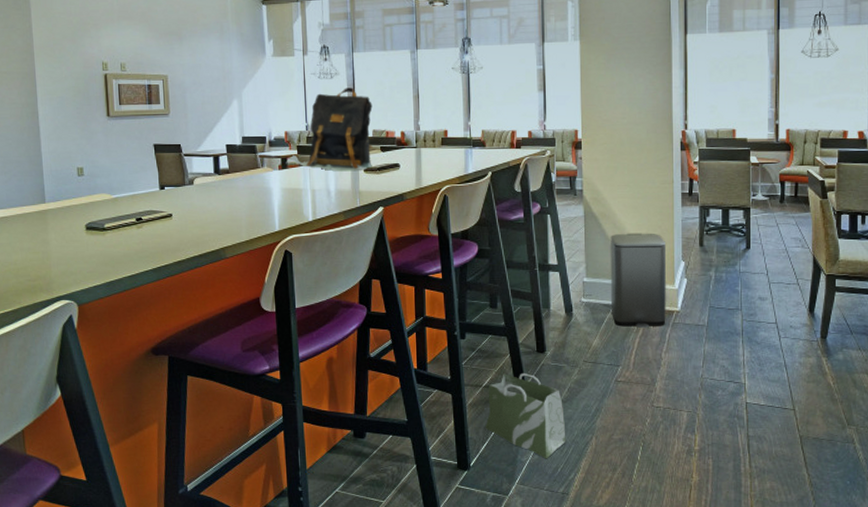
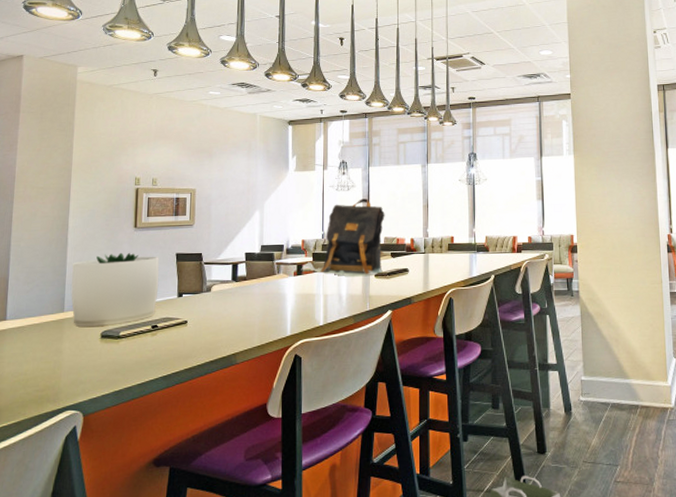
planter: none [47,142,139,219] -> present [71,252,159,328]
pedal bin: present [611,233,666,329] -> none [606,331,661,427]

